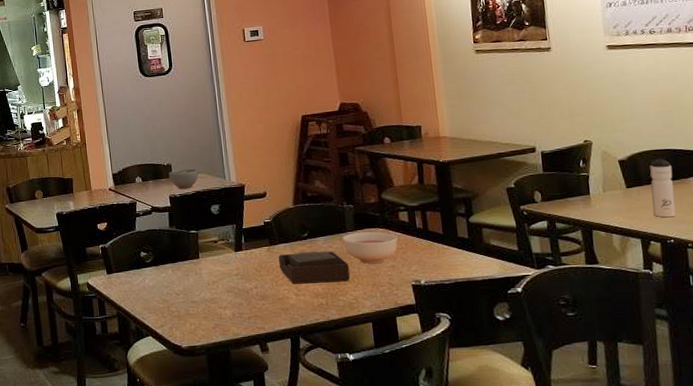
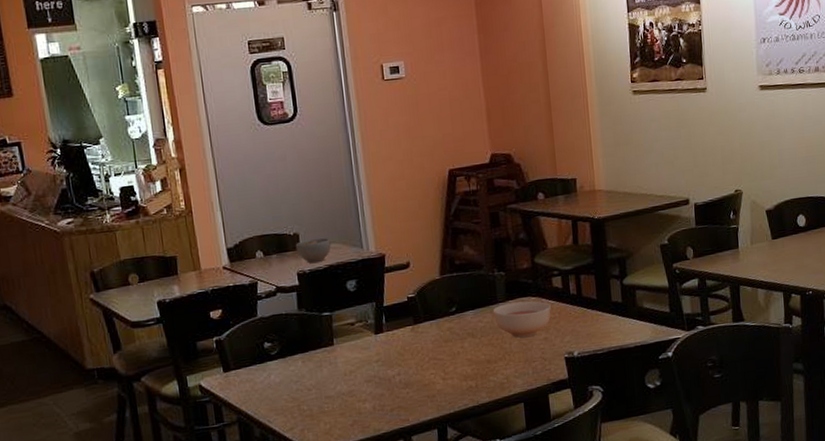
napkin holder: present [278,251,351,284] -> none [423,326,502,367]
water bottle: present [650,158,676,218] -> none [794,206,815,269]

